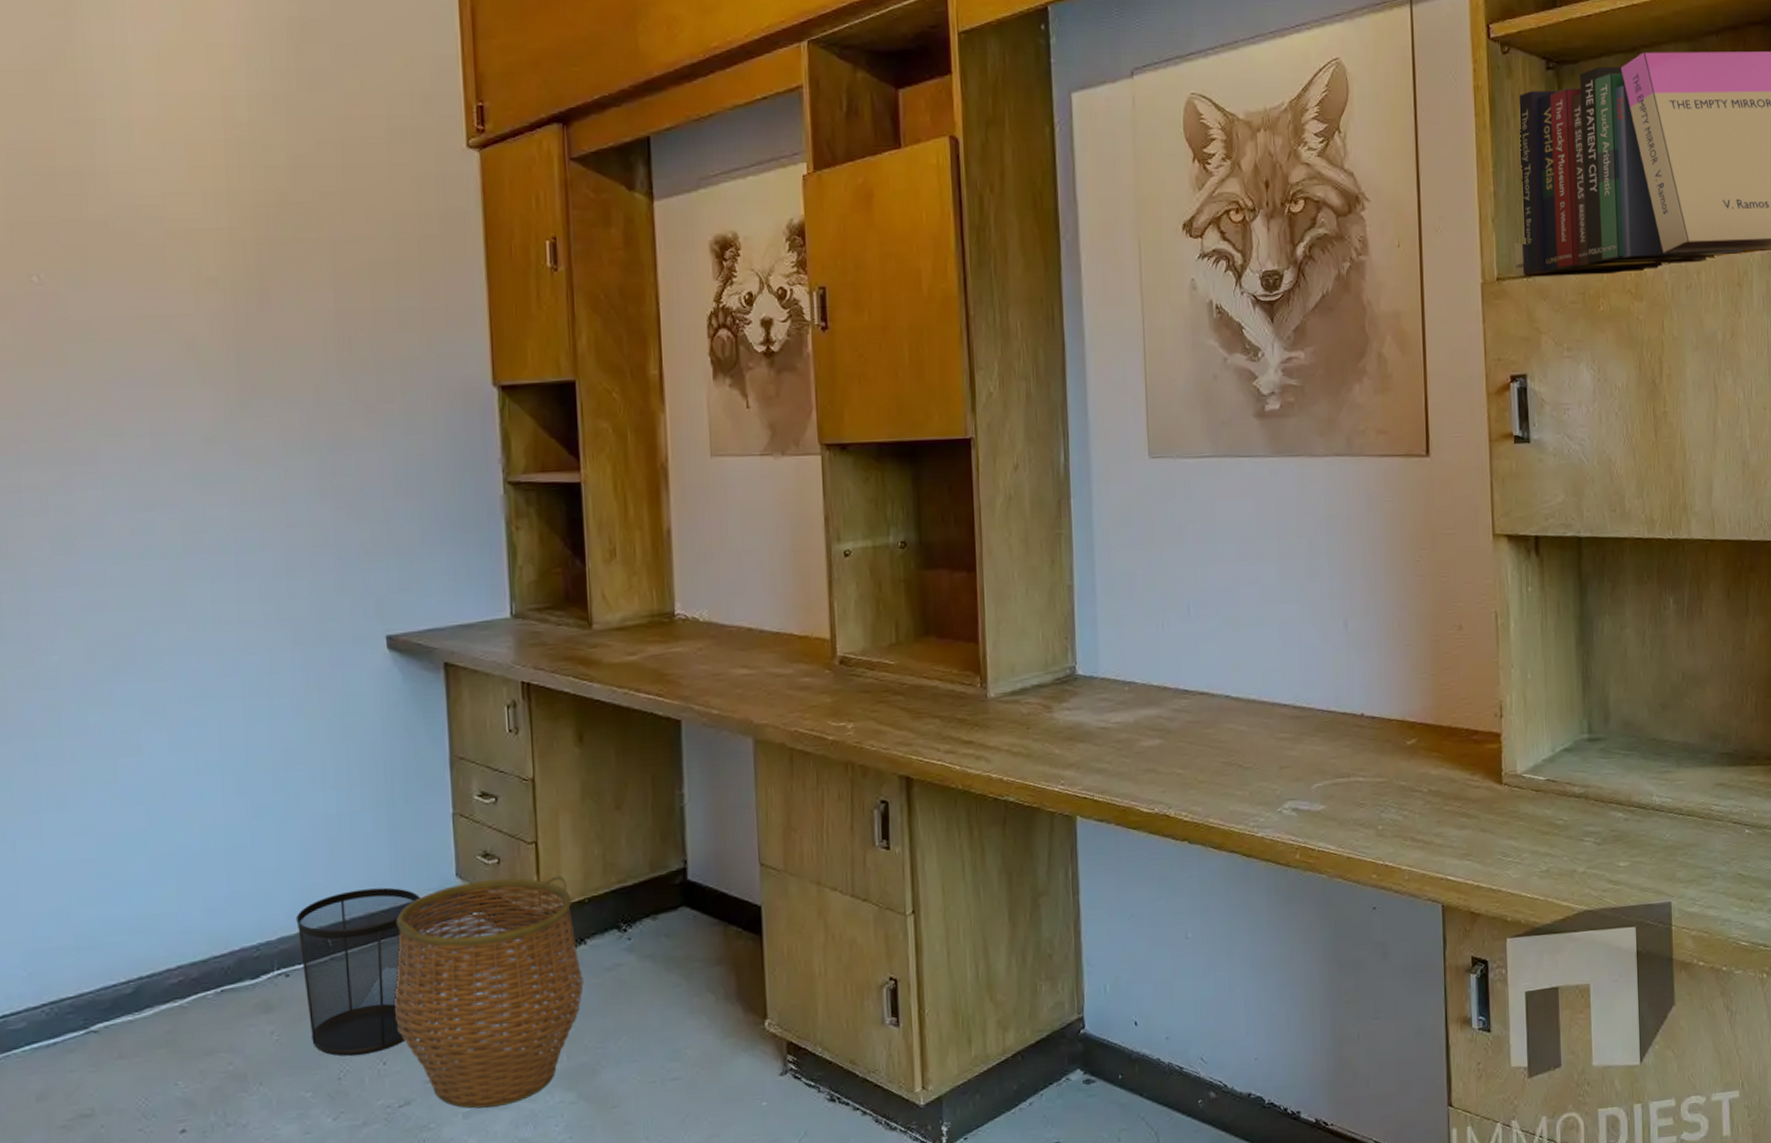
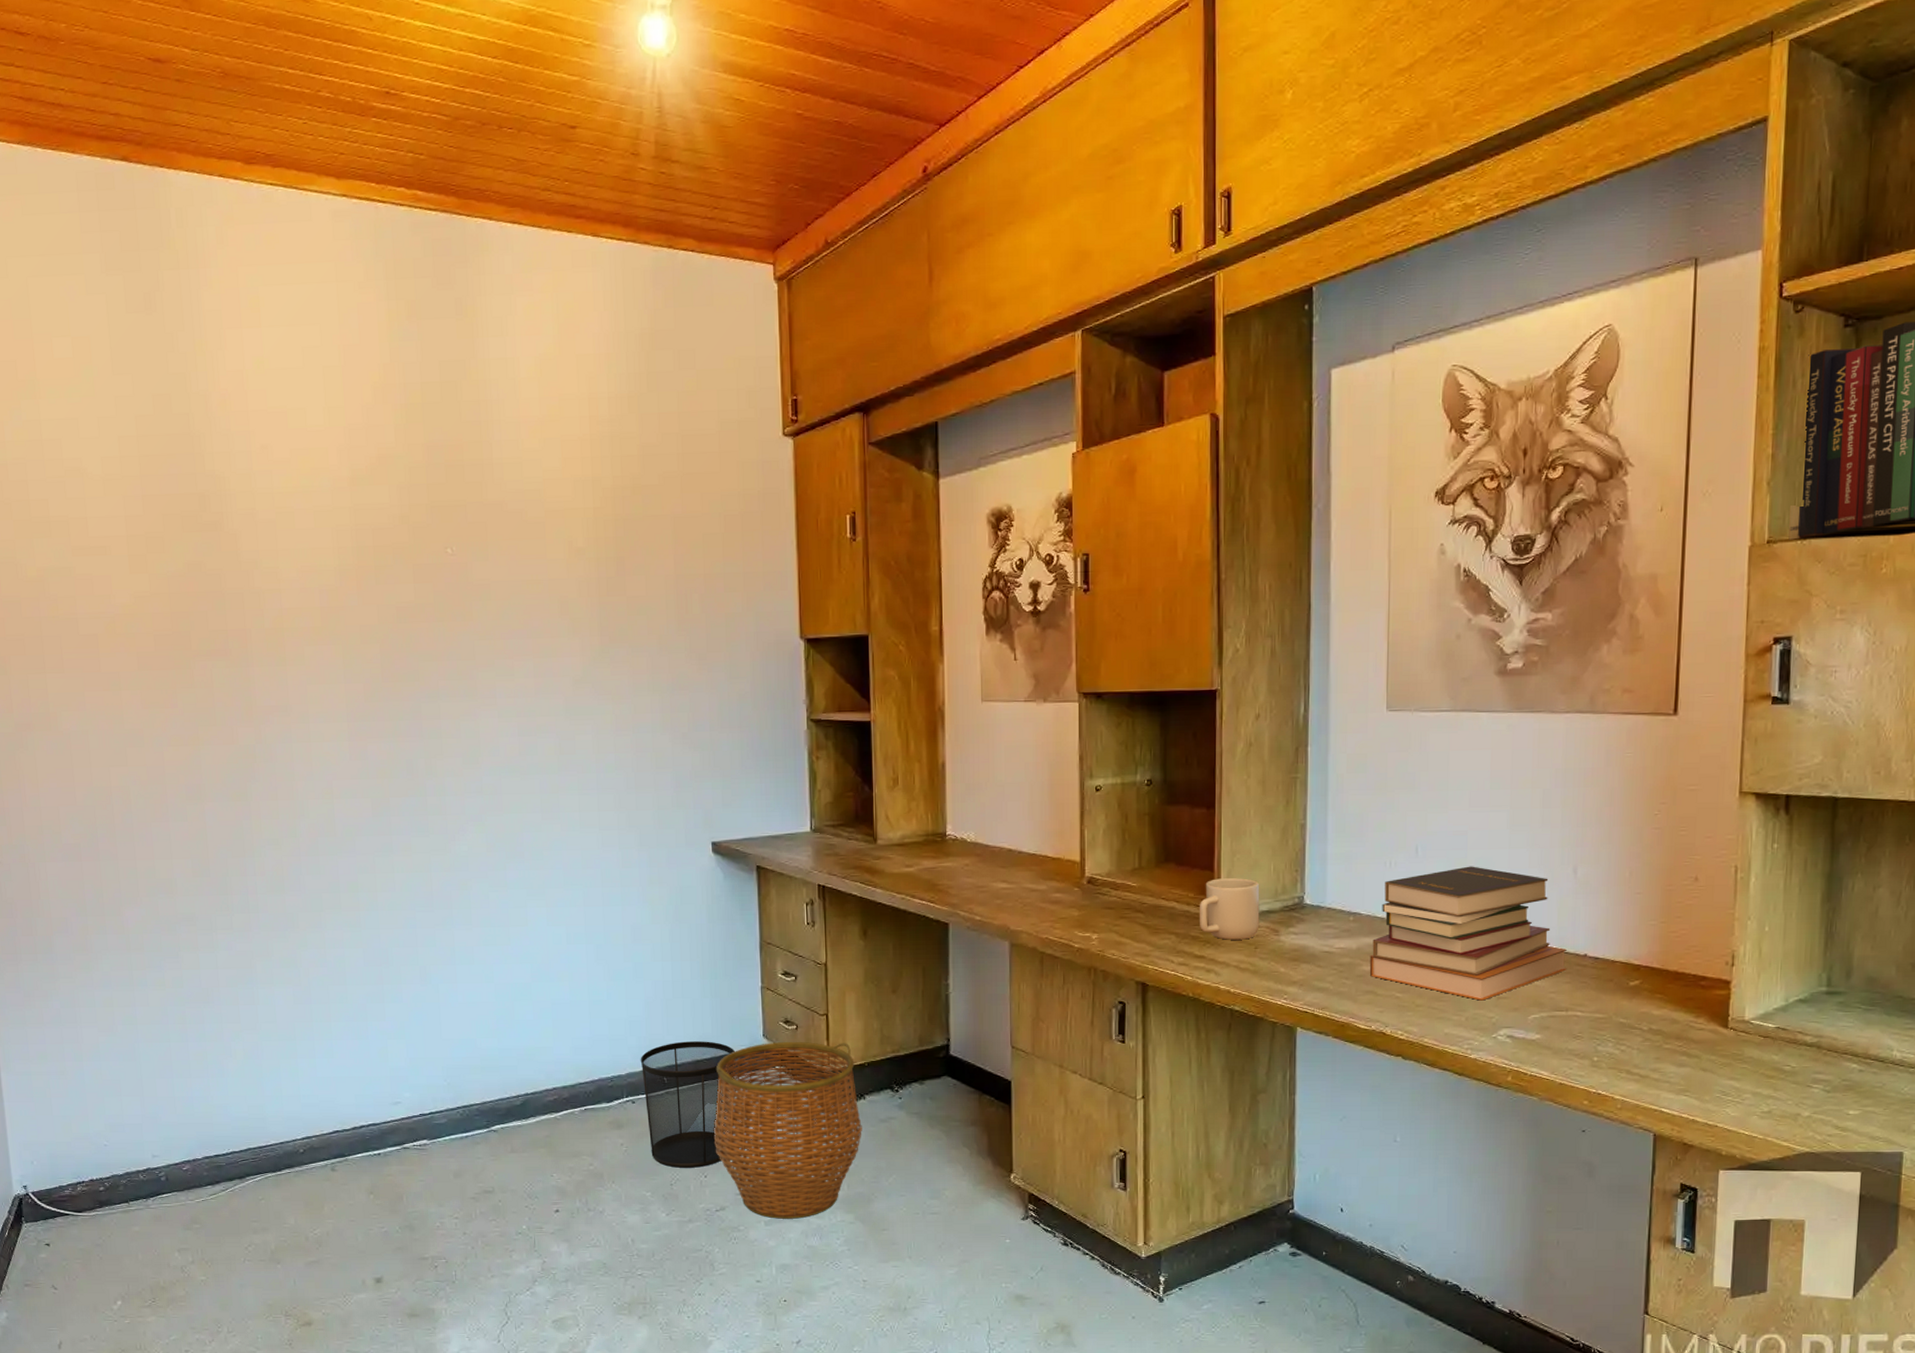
mug: none [964,649,1031,721] -> present [1199,878,1260,940]
books: none [1148,624,1346,772] -> present [1369,866,1568,1001]

